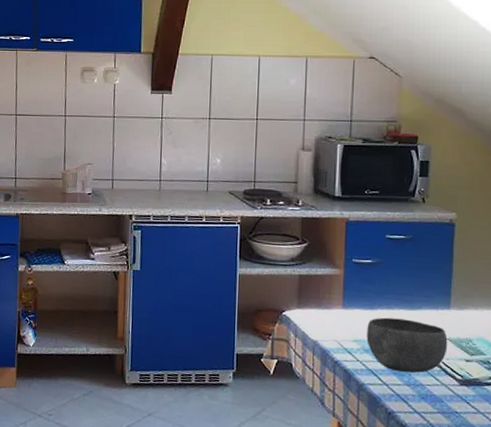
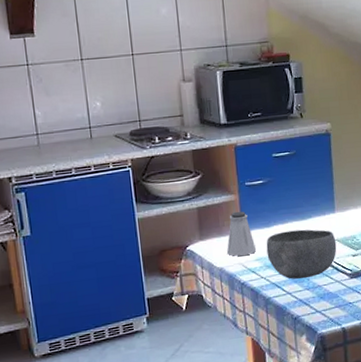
saltshaker: none [324,286,356,334] -> present [227,211,257,256]

